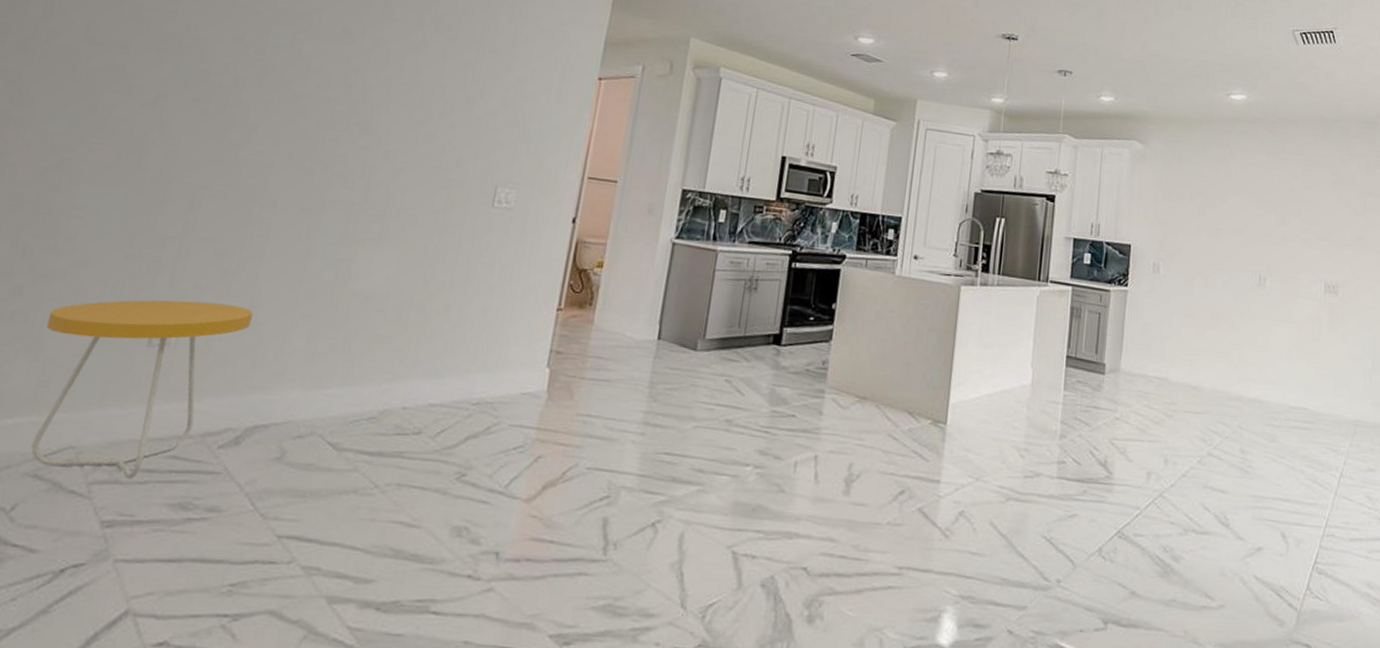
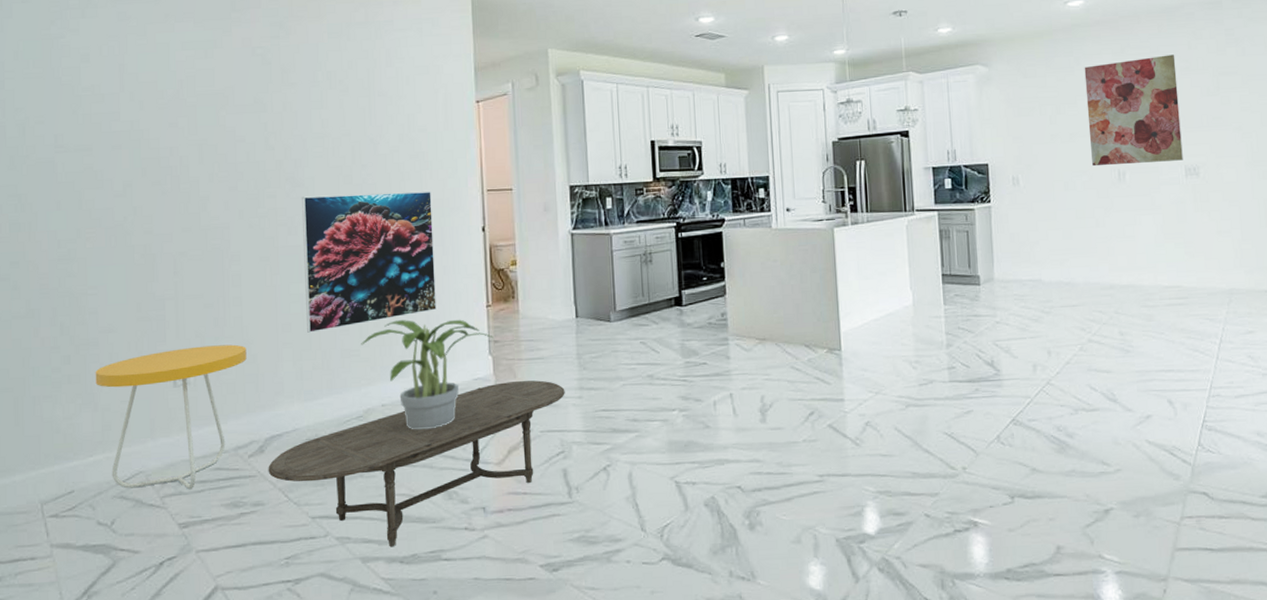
coffee table: none [237,402,627,588] -> present [268,380,565,547]
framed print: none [334,147,524,307] -> present [302,191,437,333]
potted plant: none [396,308,557,446] -> present [361,319,493,430]
wall art: none [1235,162,1327,276] -> present [1084,54,1183,167]

